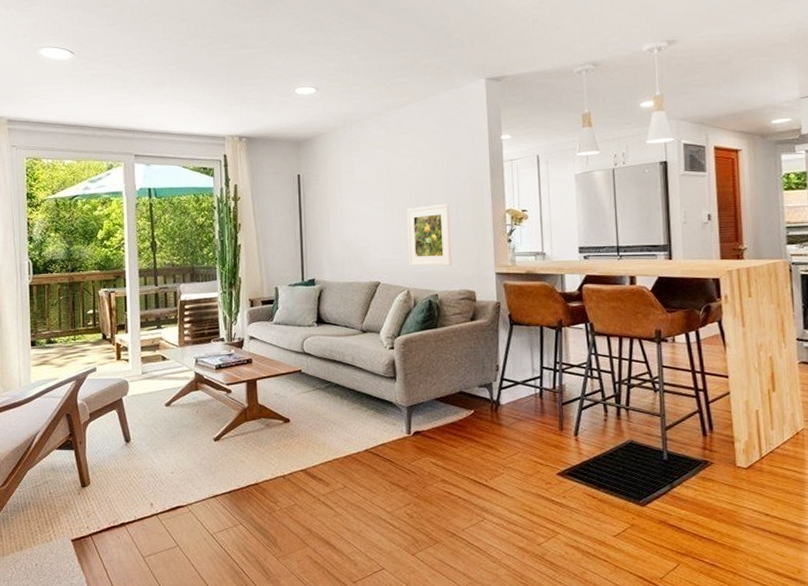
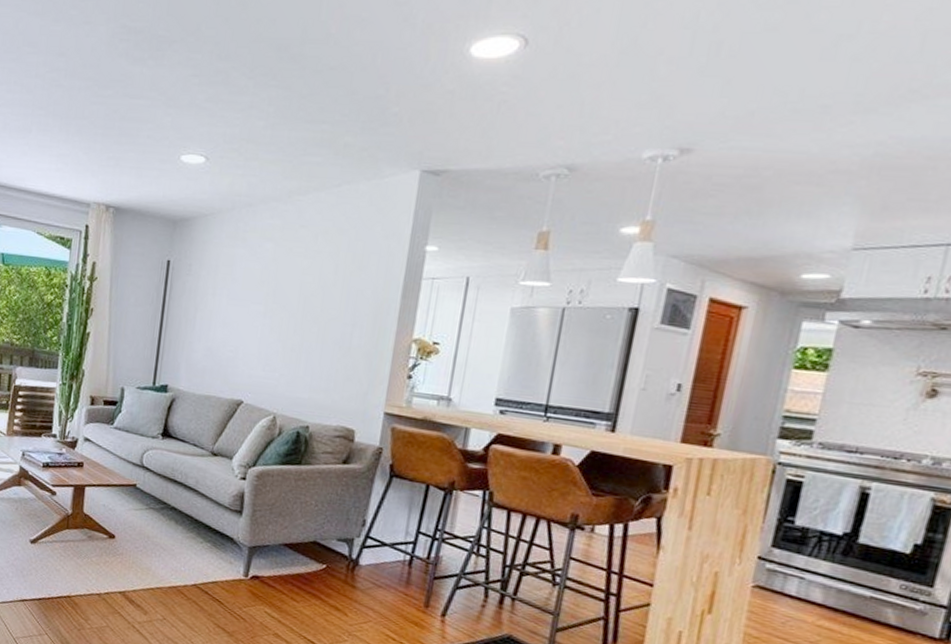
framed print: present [407,203,453,267] -> none [281,319,344,396]

